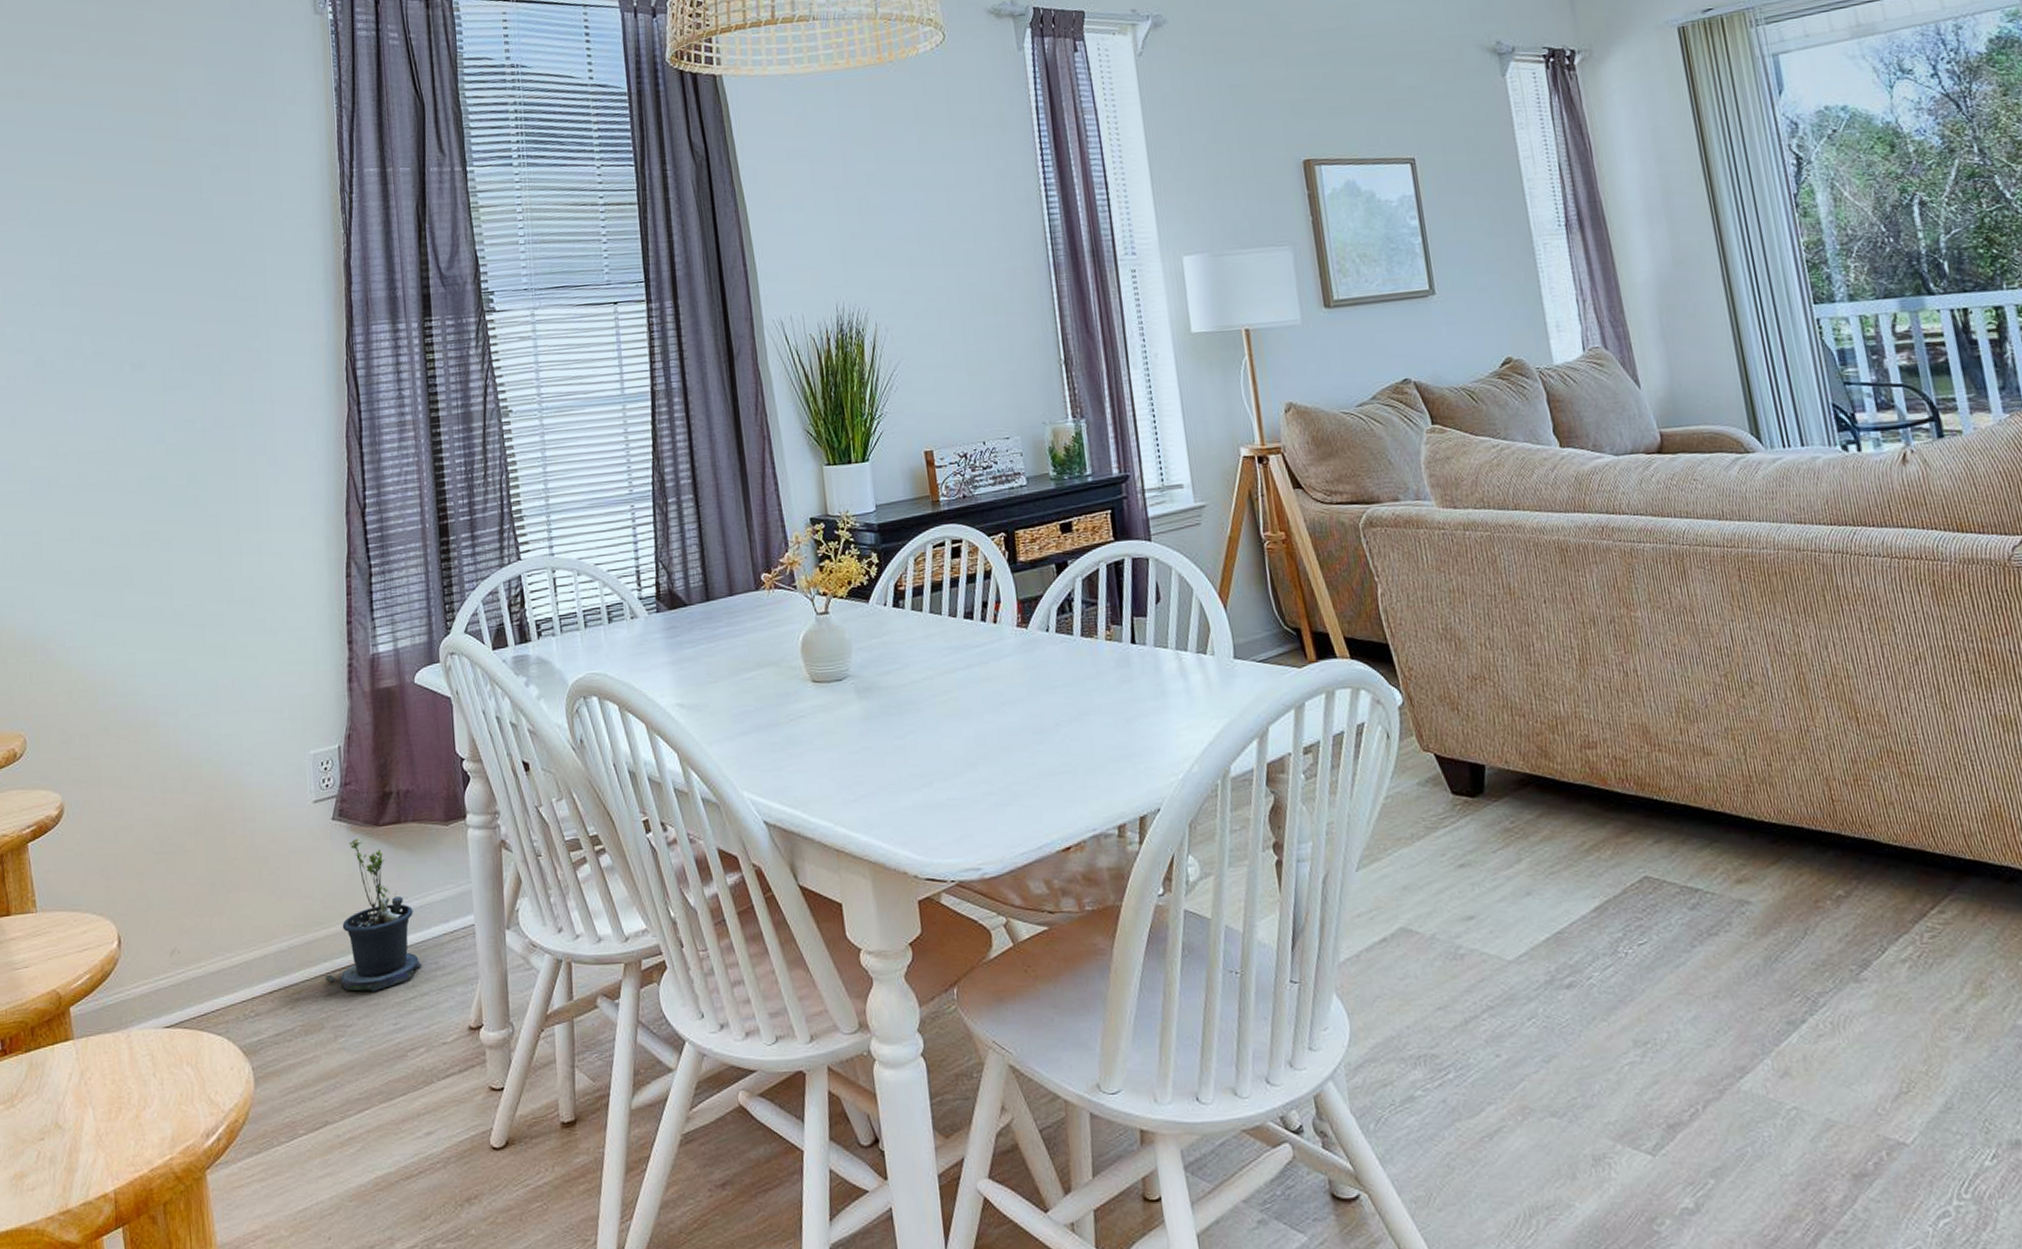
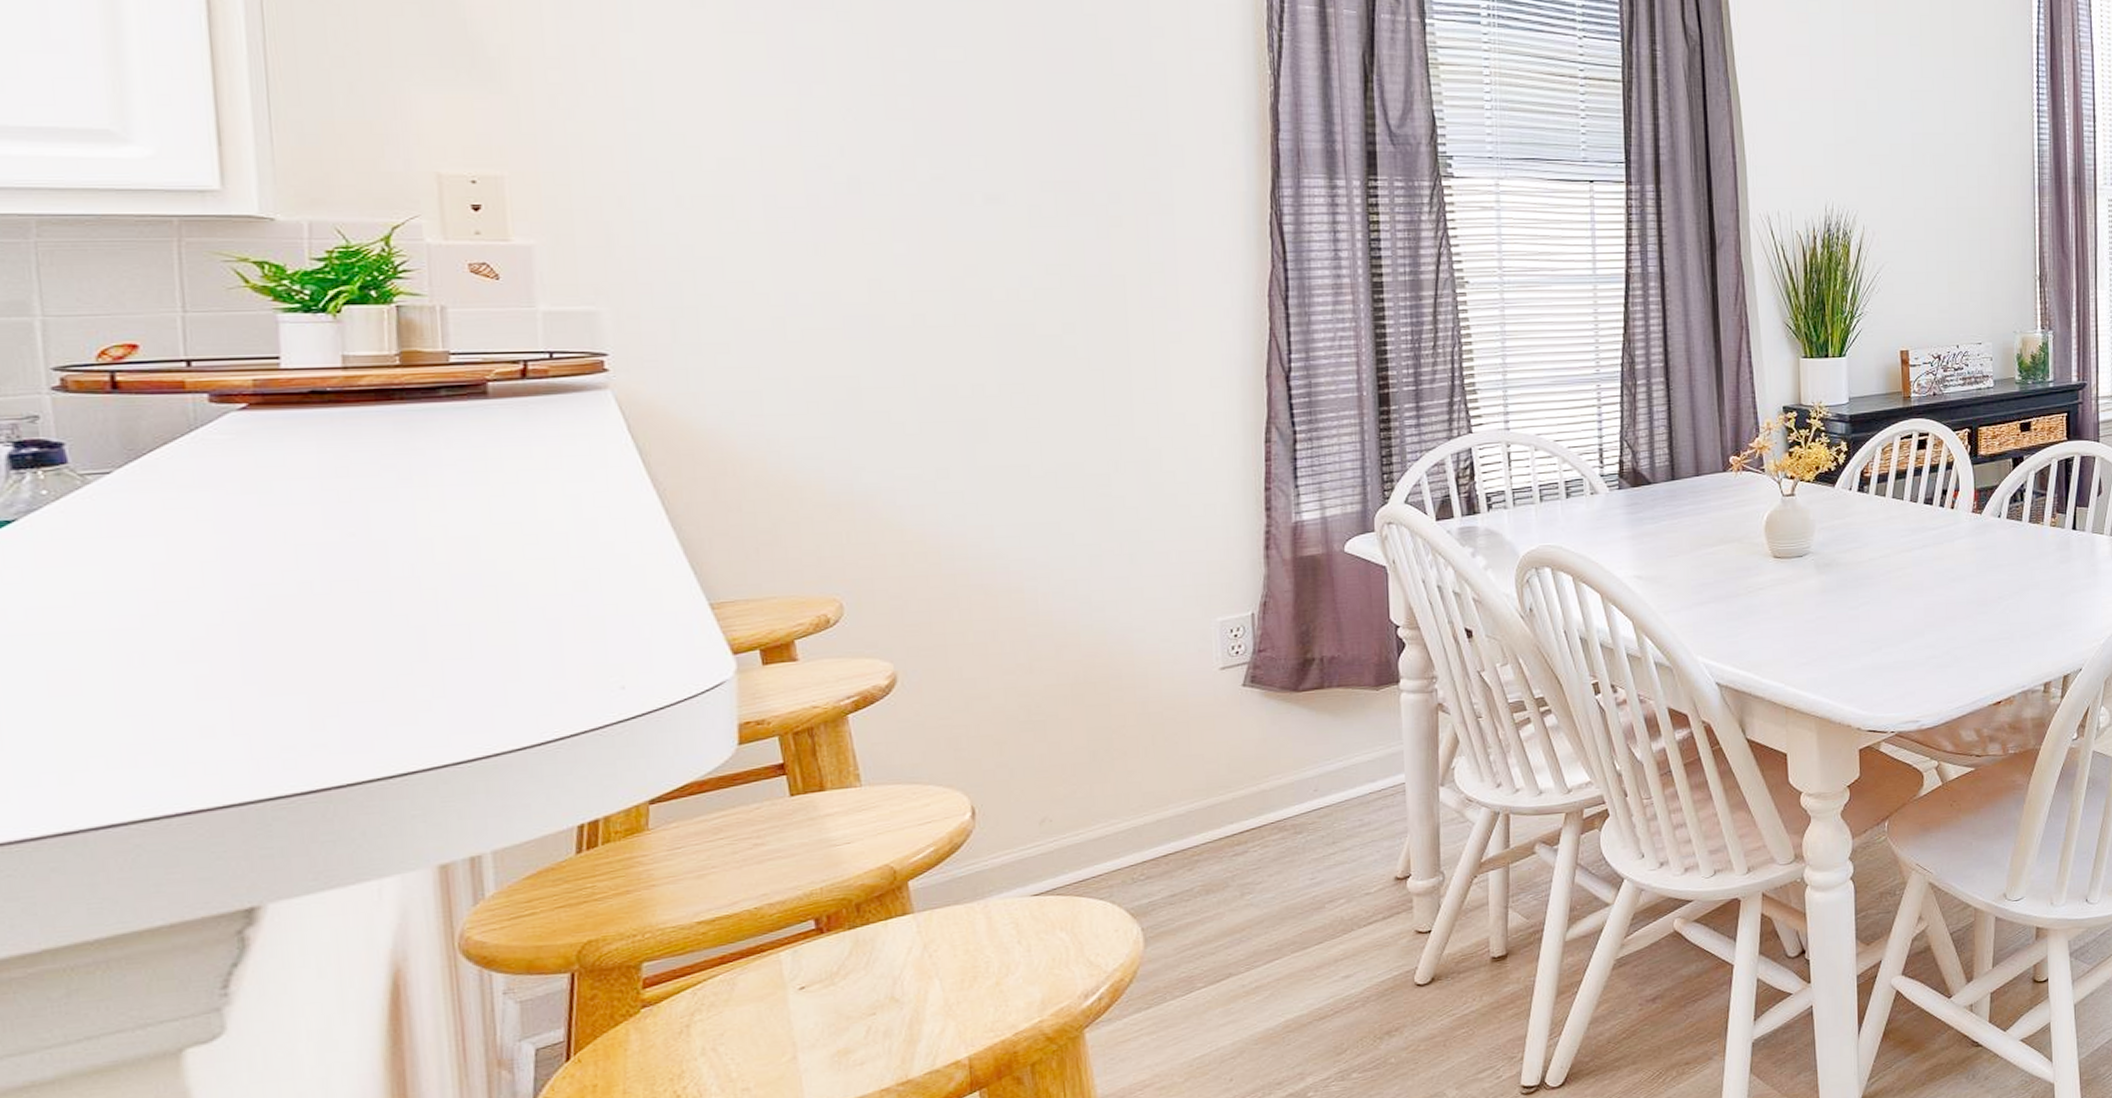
potted plant: present [325,838,423,992] -> none [1231,704,1346,851]

